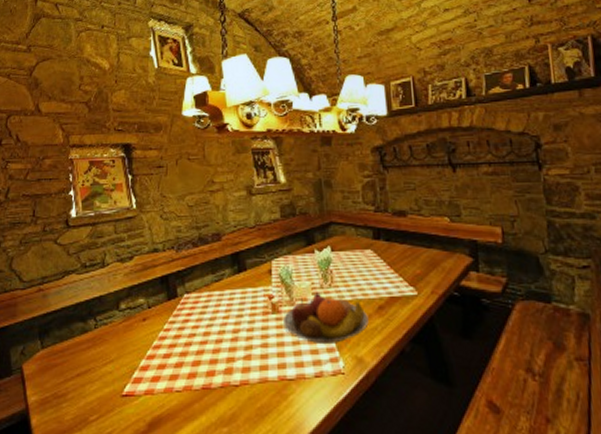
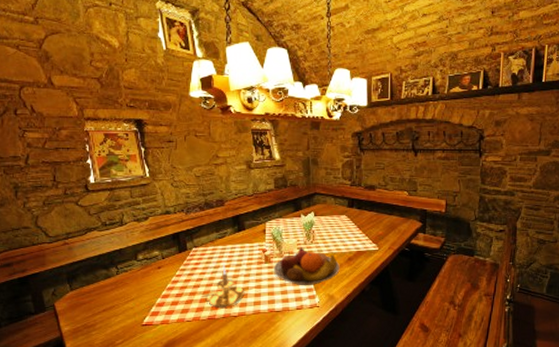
candle holder: none [195,315,248,373] -> present [202,264,245,308]

